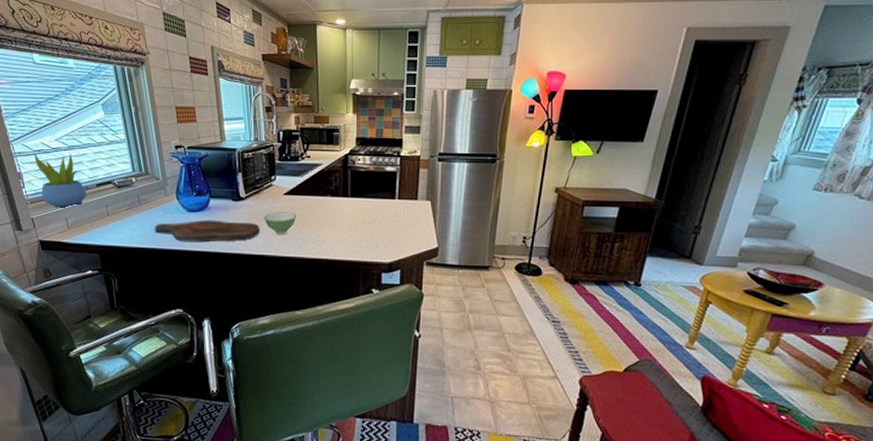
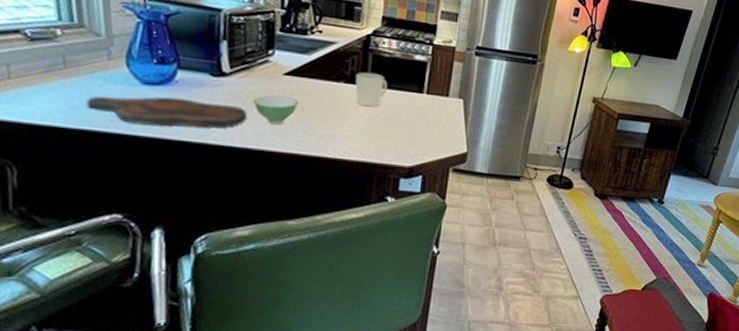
mug: none [338,185,365,215] -> present [355,72,388,108]

